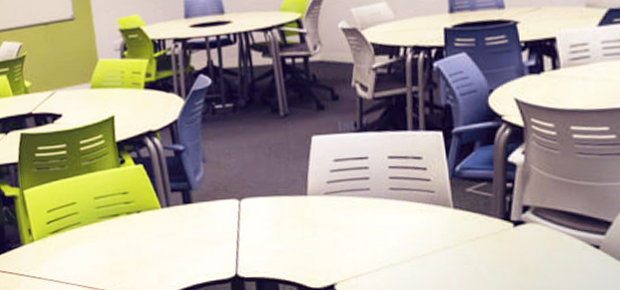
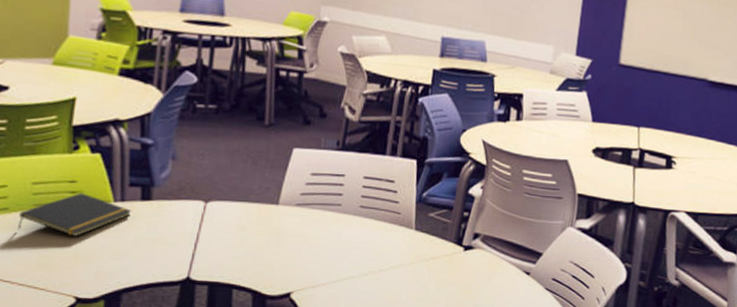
notepad: none [89,202,178,243] -> present [18,192,132,236]

